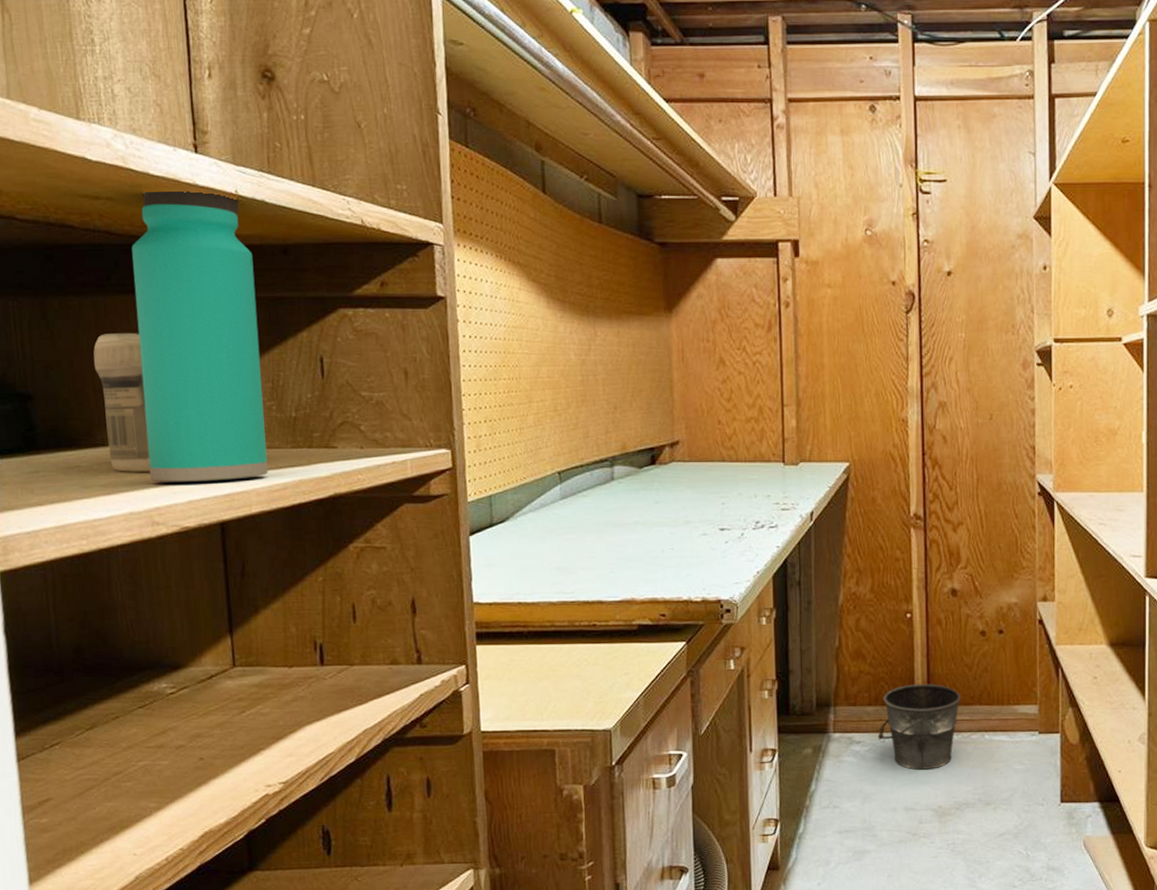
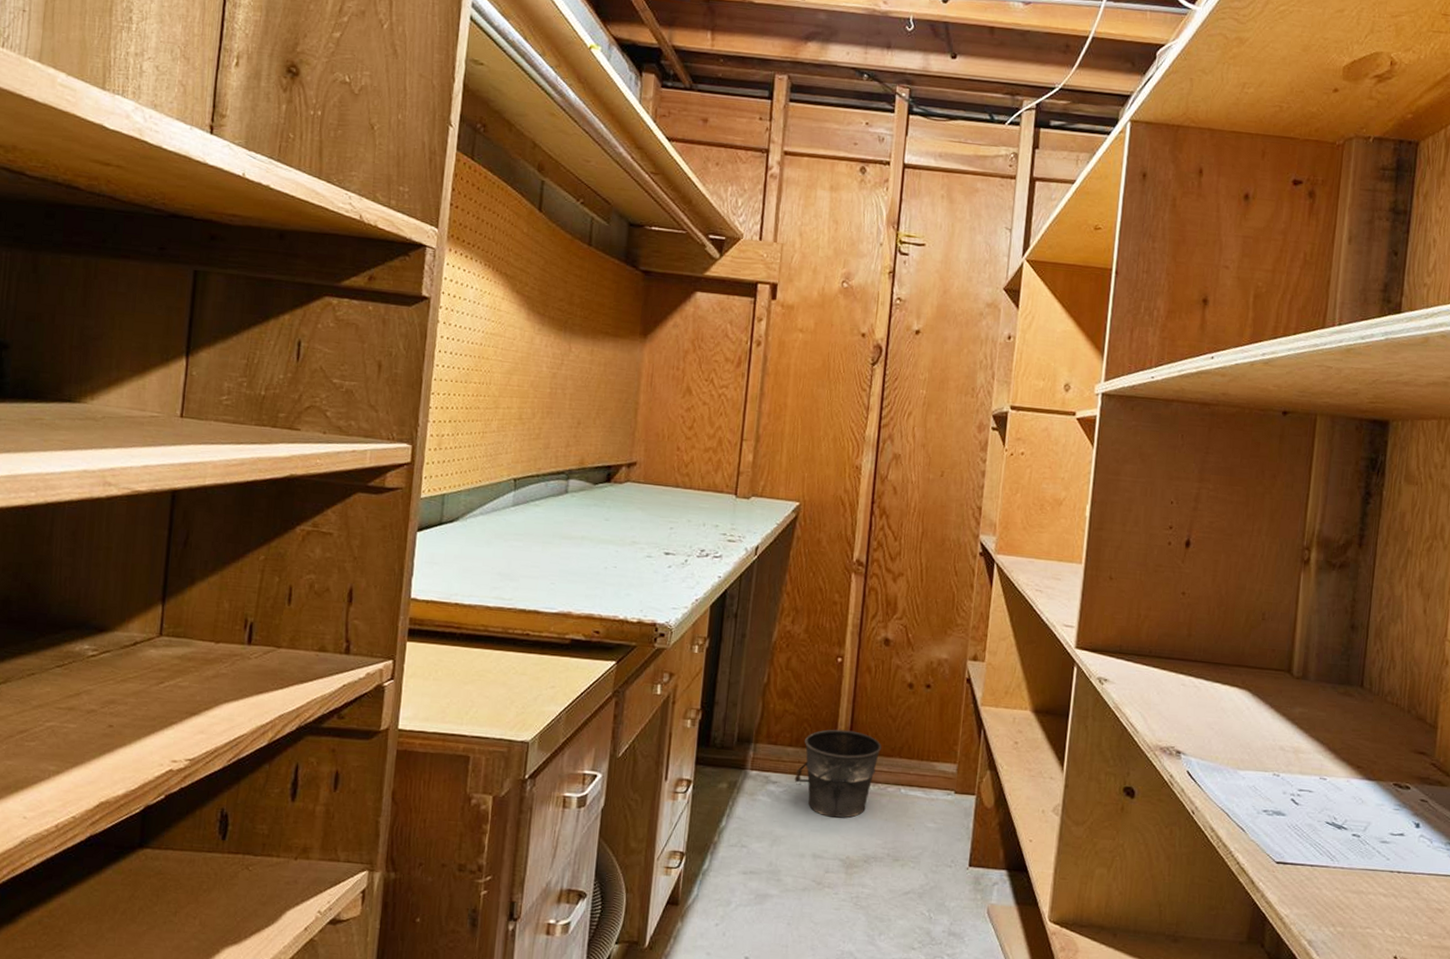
jar: present [93,332,151,472] -> none [73,293,125,432]
water bottle: present [132,191,268,482] -> none [110,165,249,450]

